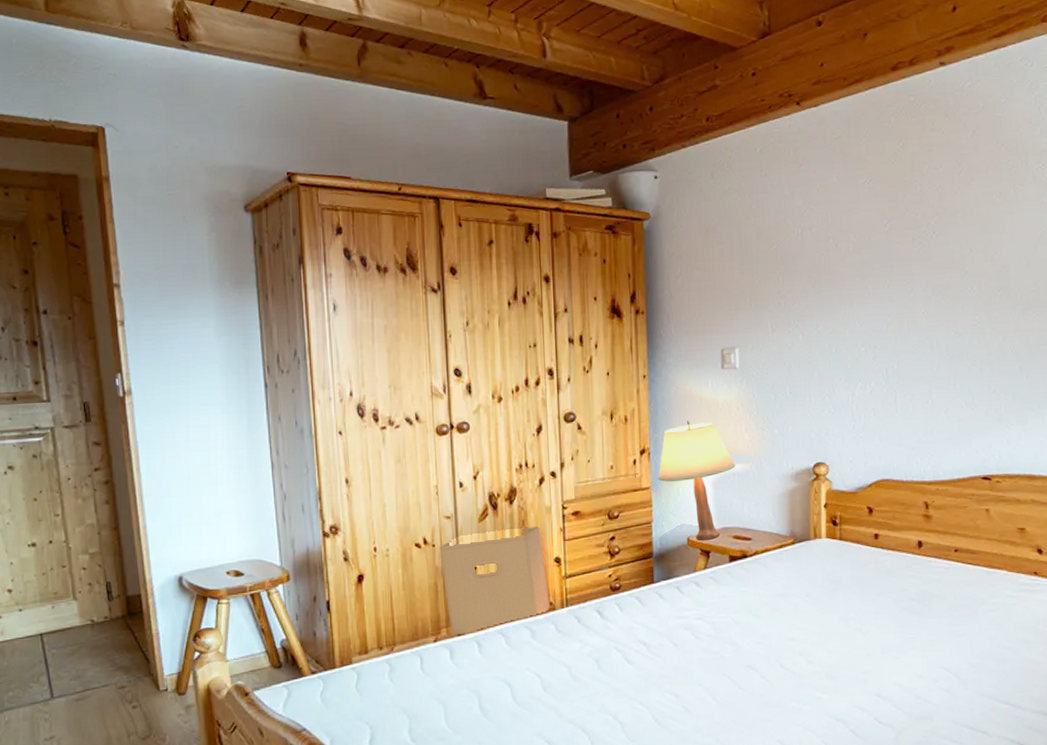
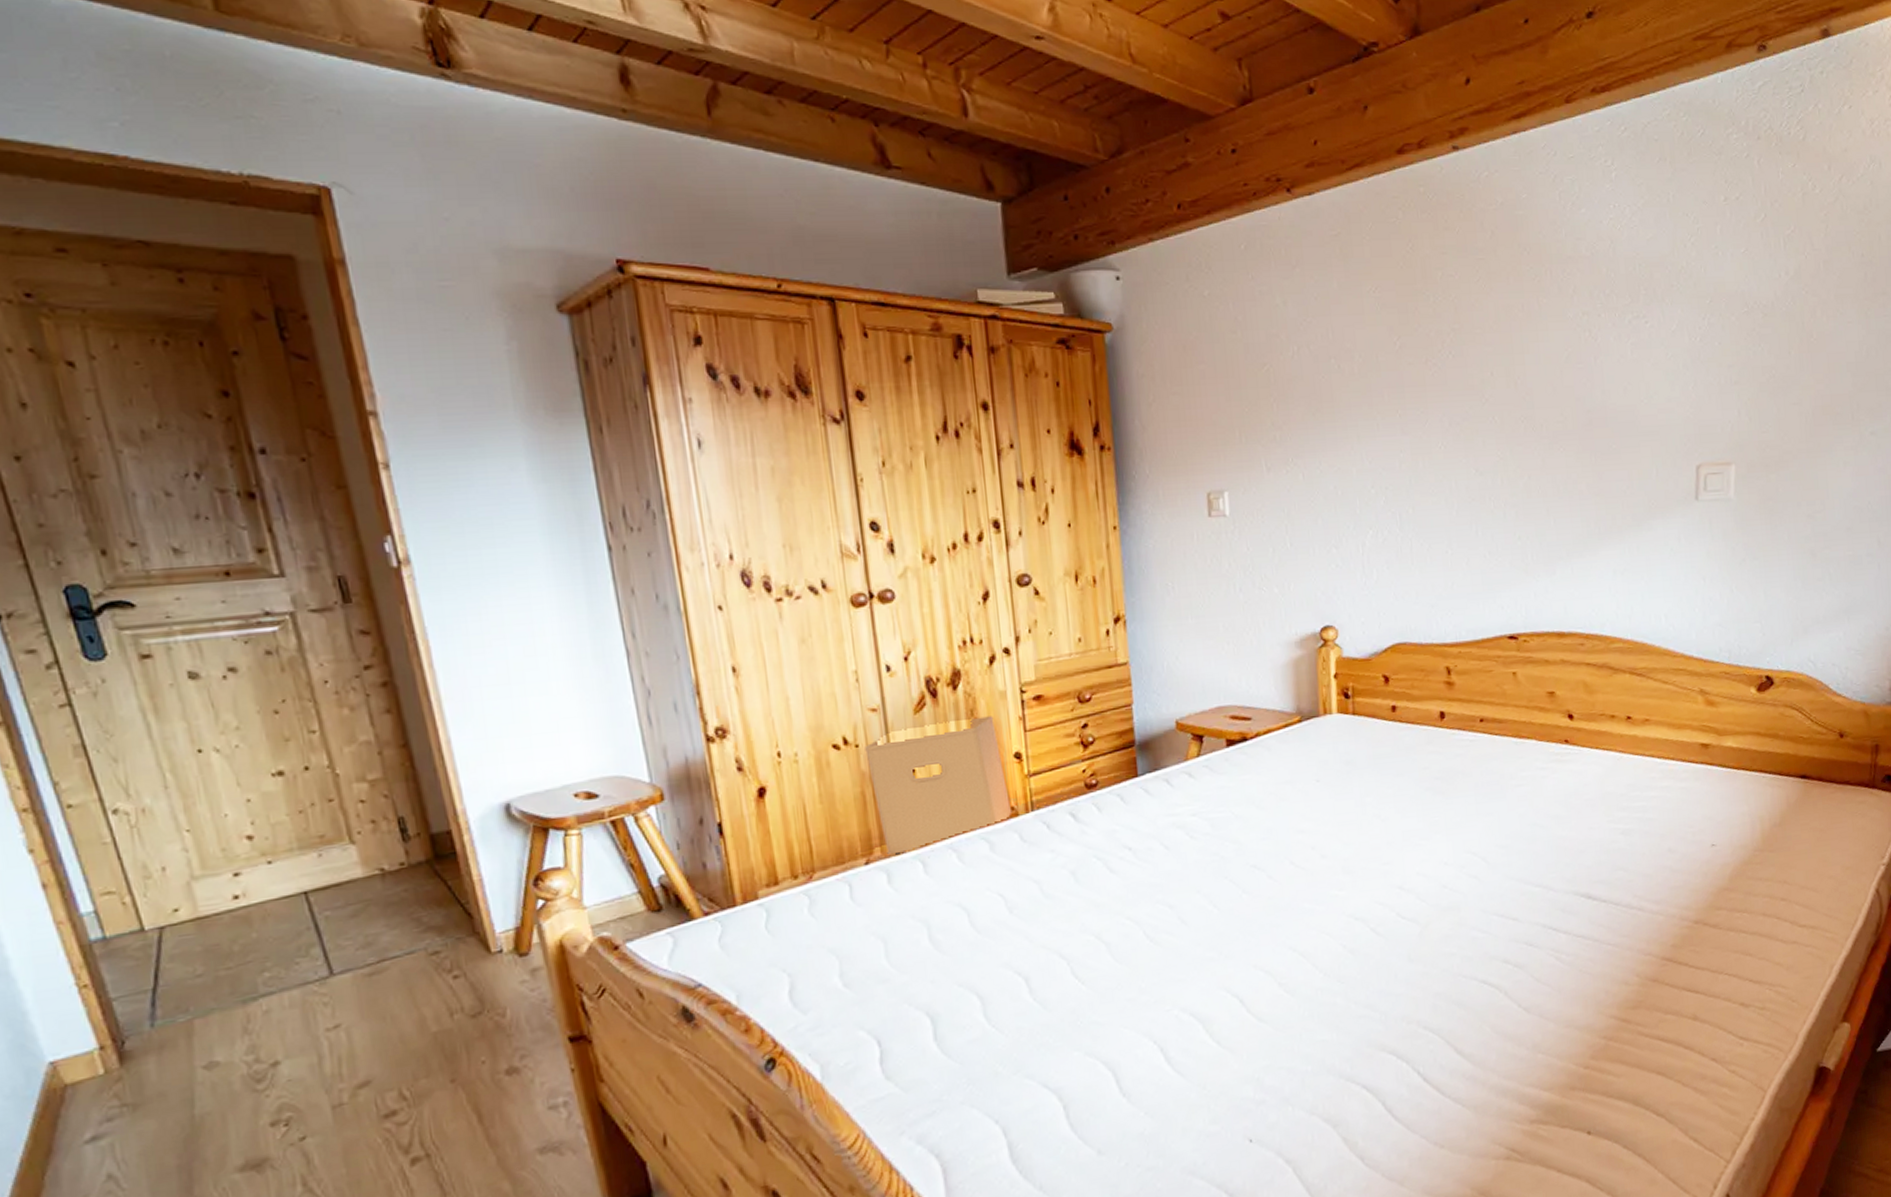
table lamp: present [658,421,736,542] -> none [1137,580,1230,725]

